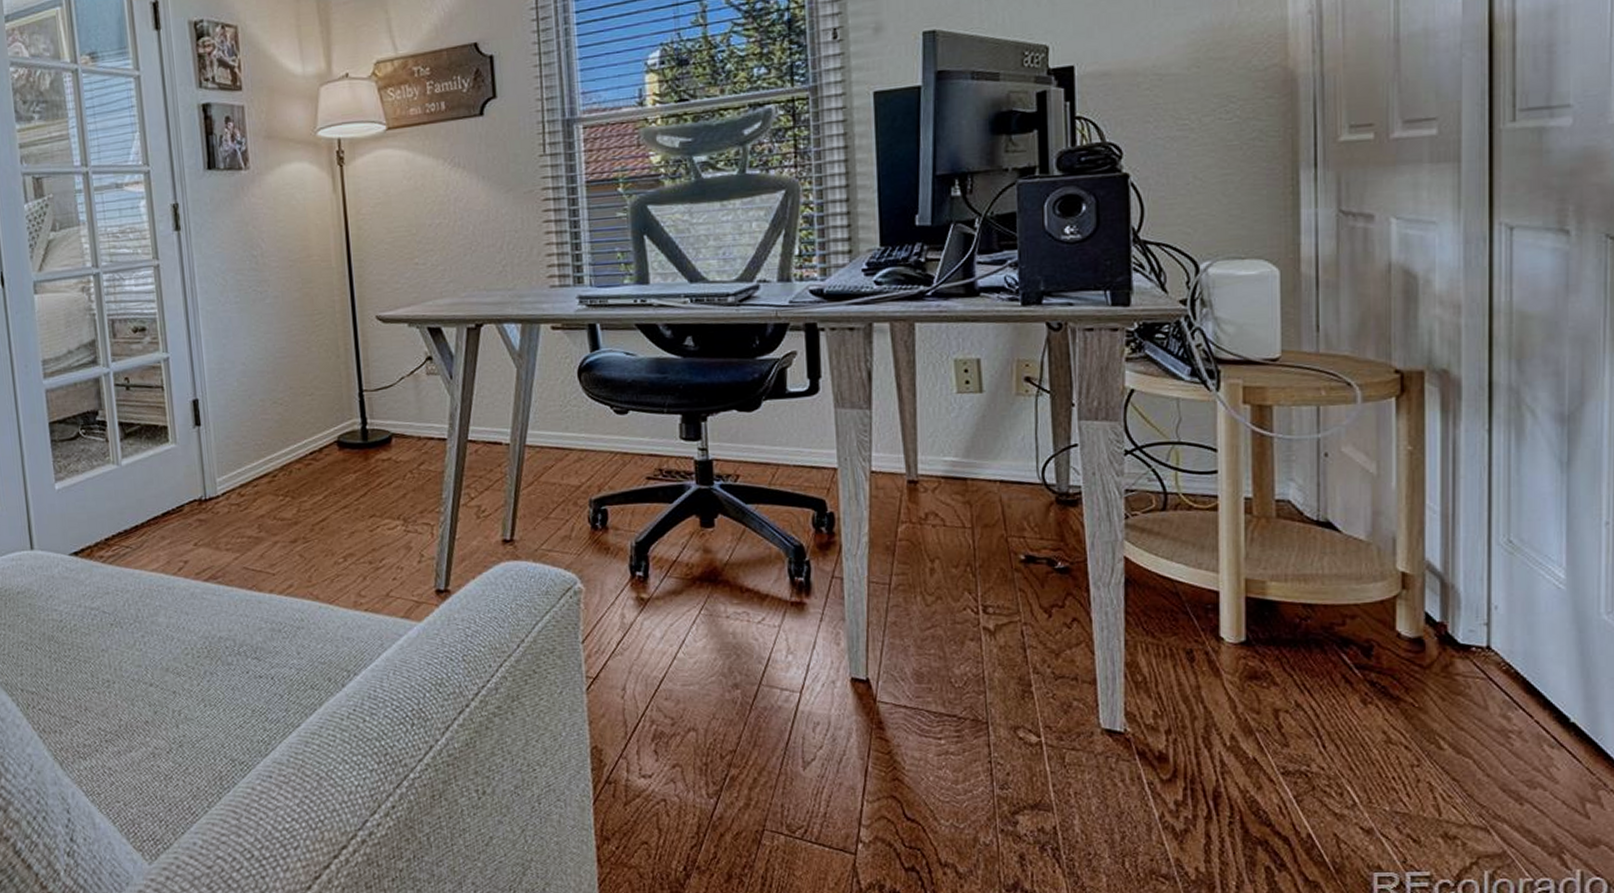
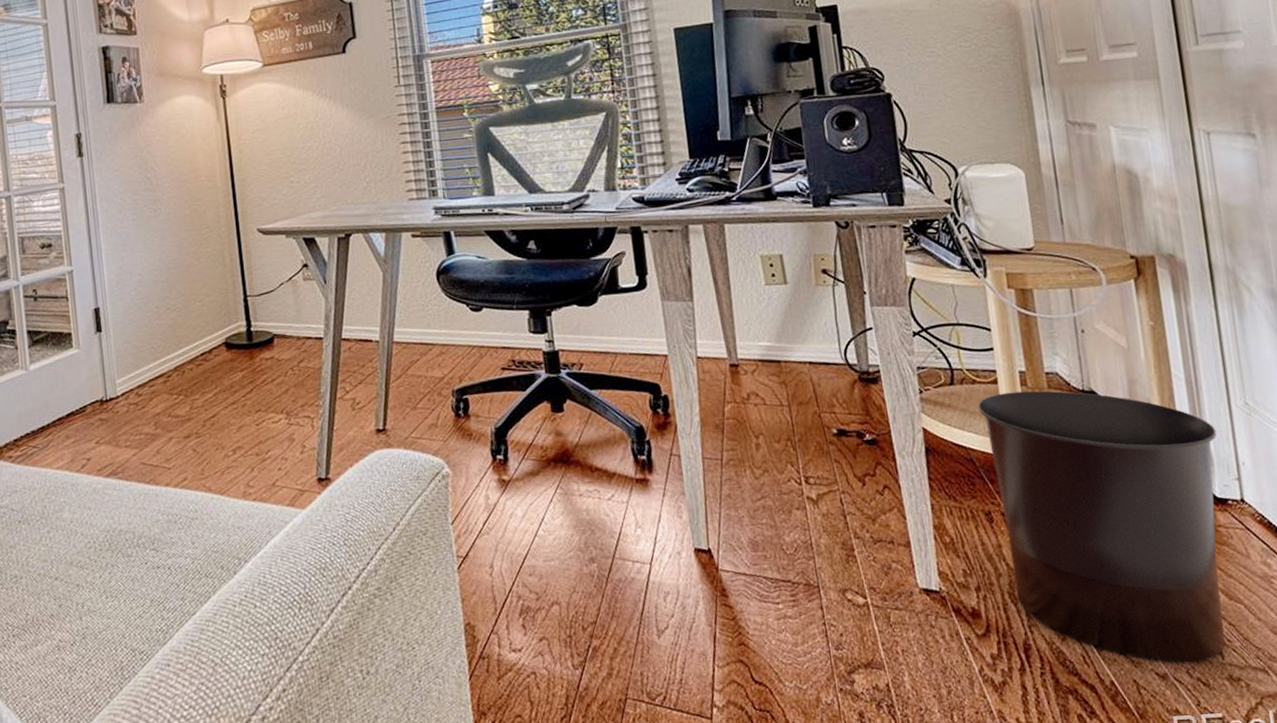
waste bin: none [1192,519,1469,817] -> present [978,390,1226,662]

